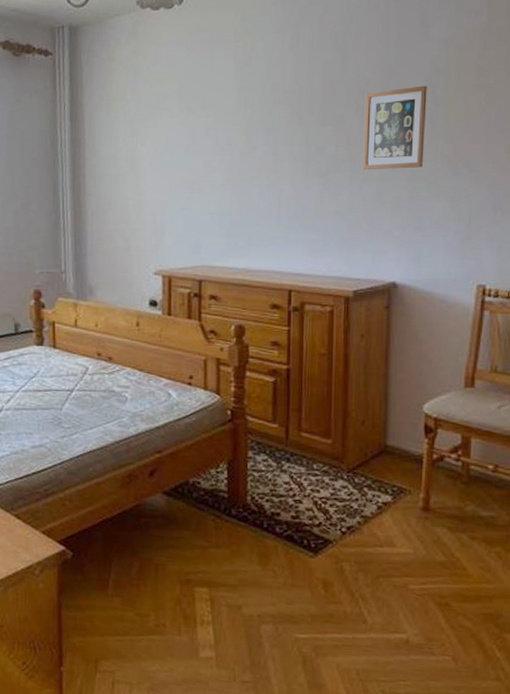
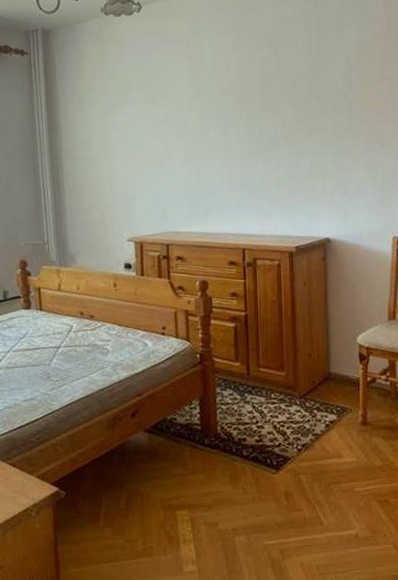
picture frame: present [362,85,427,170] -> none [296,78,345,147]

